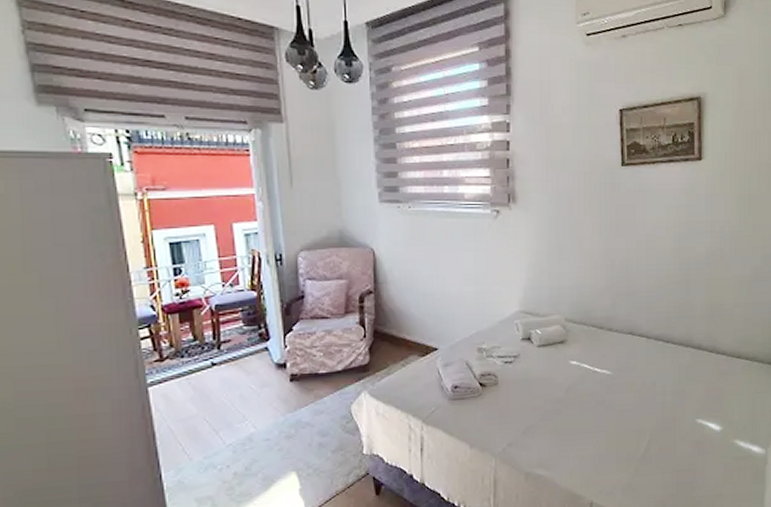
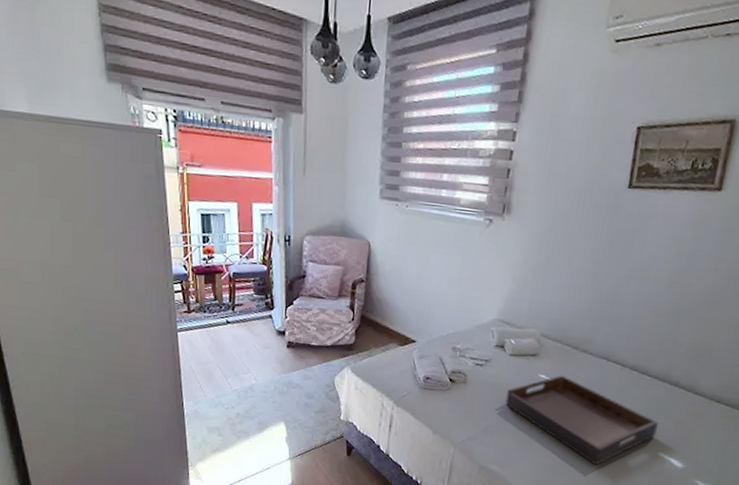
serving tray: none [541,358,691,446] -> present [505,375,659,466]

